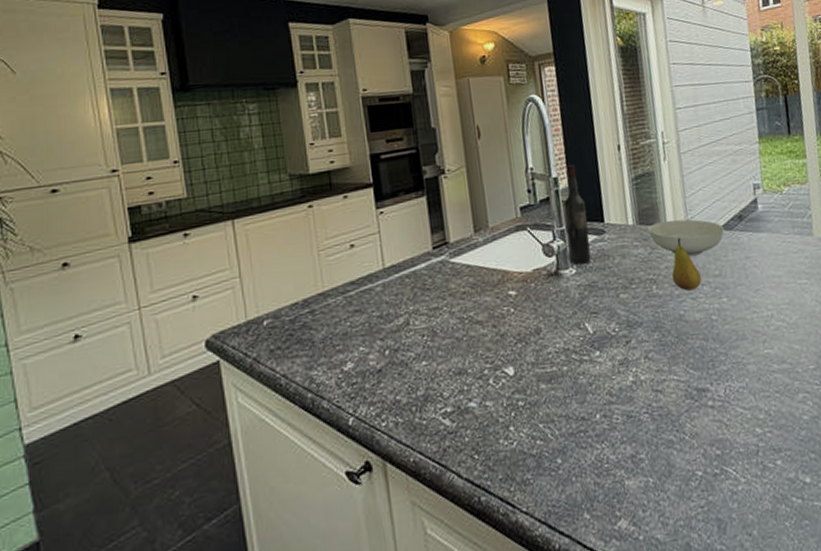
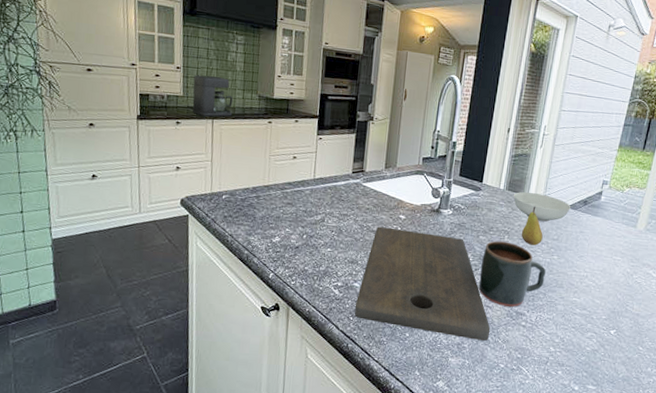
coffee maker: none [198,161,259,220] -> present [192,75,233,118]
cutting board: none [477,304,671,454] -> present [355,226,491,341]
wine bottle: present [562,164,591,265] -> none [449,135,473,209]
mug: none [630,293,721,385] -> present [478,241,546,307]

